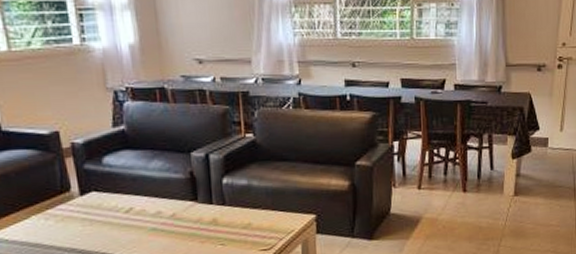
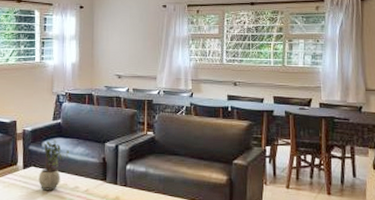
potted plant: none [100,153,144,221] -> present [38,139,70,191]

